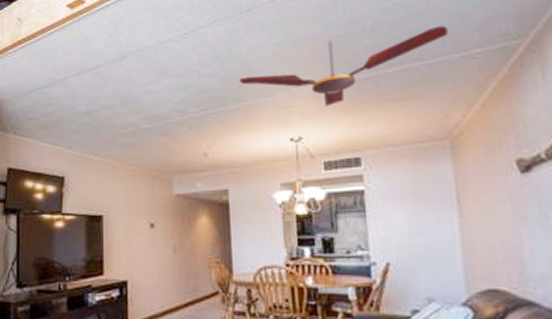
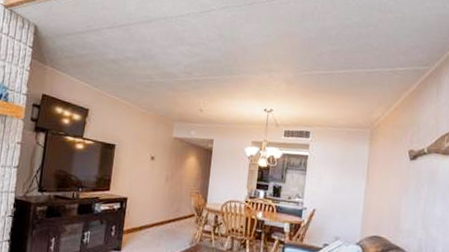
ceiling fan: present [239,25,448,107] -> none [235,41,385,90]

